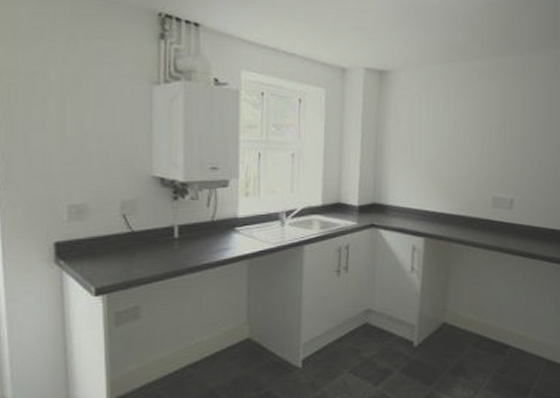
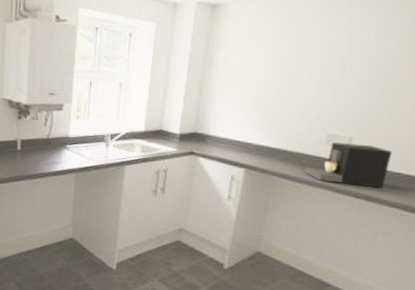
coffee maker: none [478,204,546,246] -> present [305,141,393,189]

